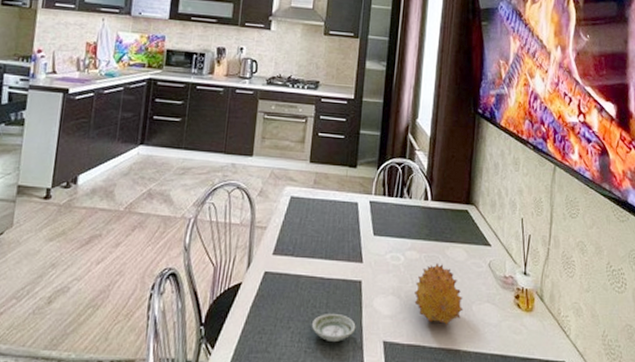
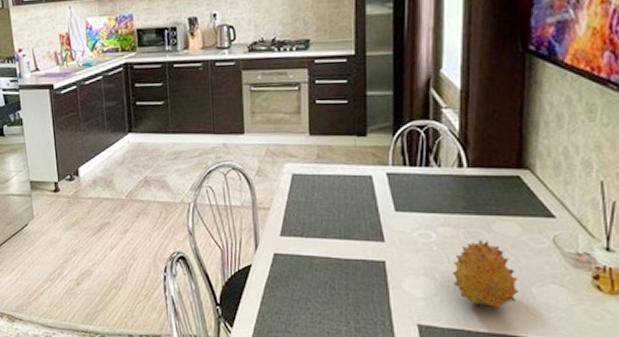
saucer: present [311,314,356,343] -> none [331,295,383,325]

